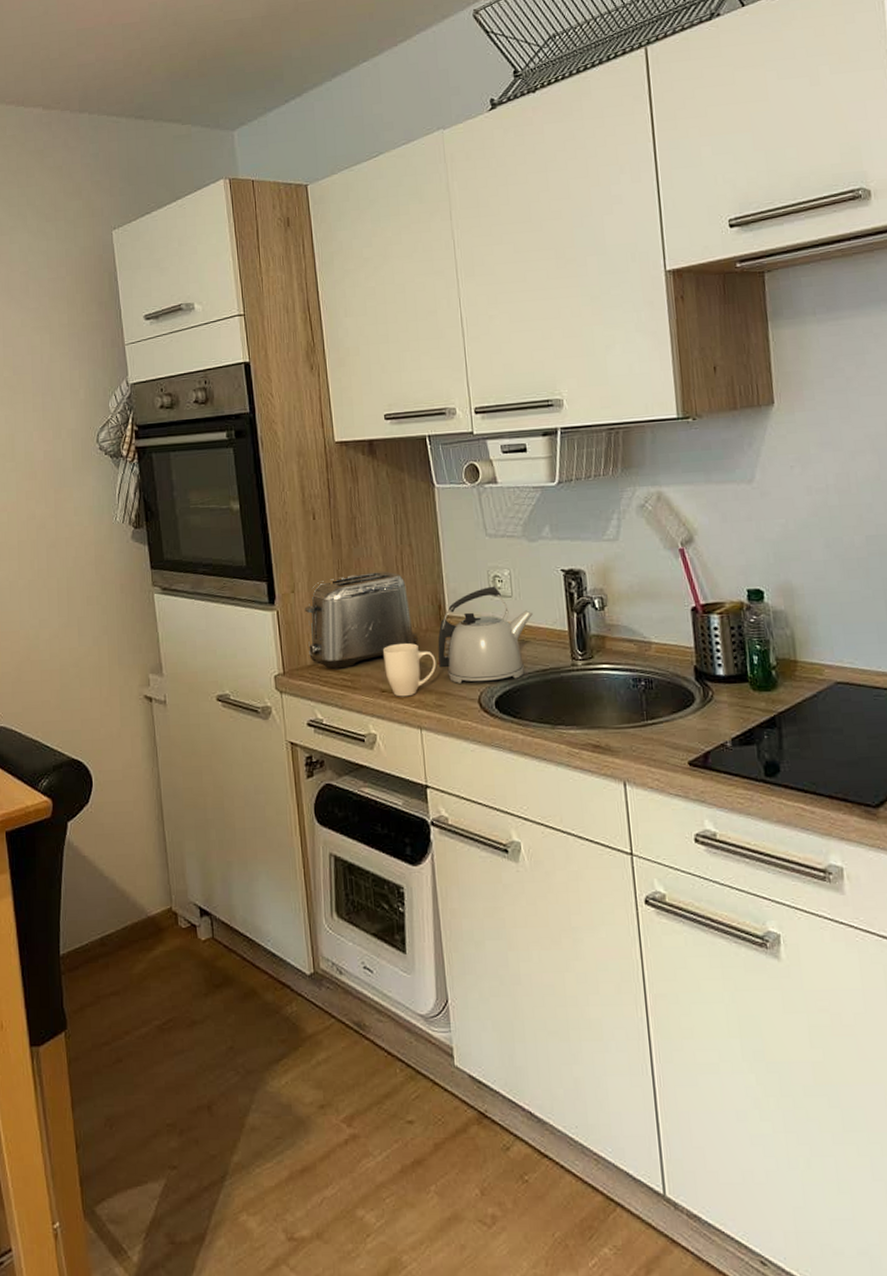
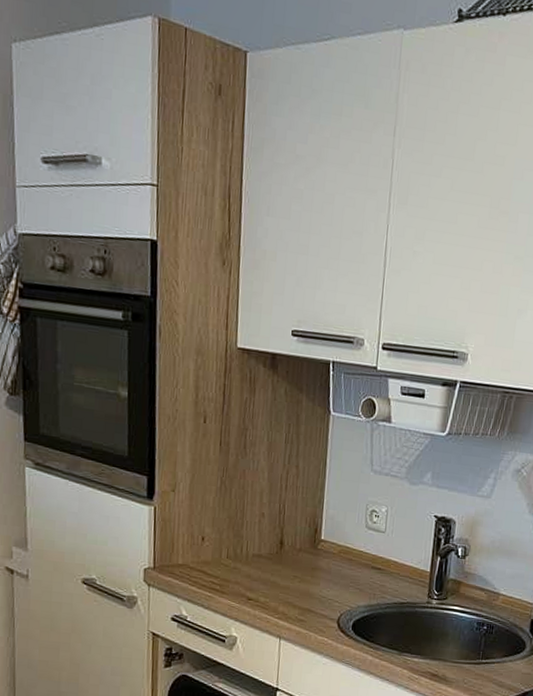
toaster: present [304,571,418,670] -> none [182,485,290,573]
mug: present [382,643,437,697] -> none [254,557,305,608]
kettle: present [437,586,533,683] -> none [305,519,401,607]

